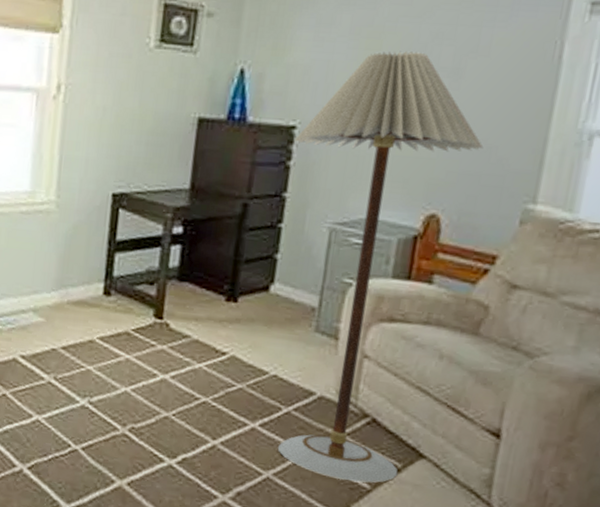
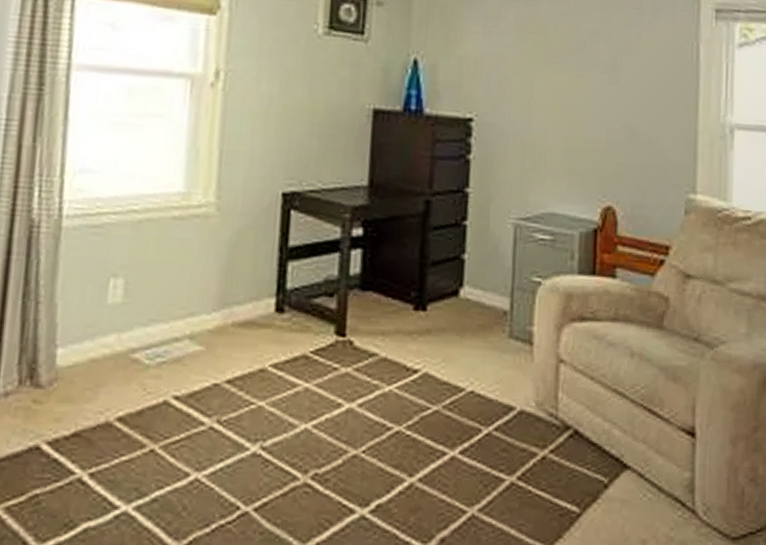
floor lamp: present [277,51,484,483] -> none [472,47,645,505]

